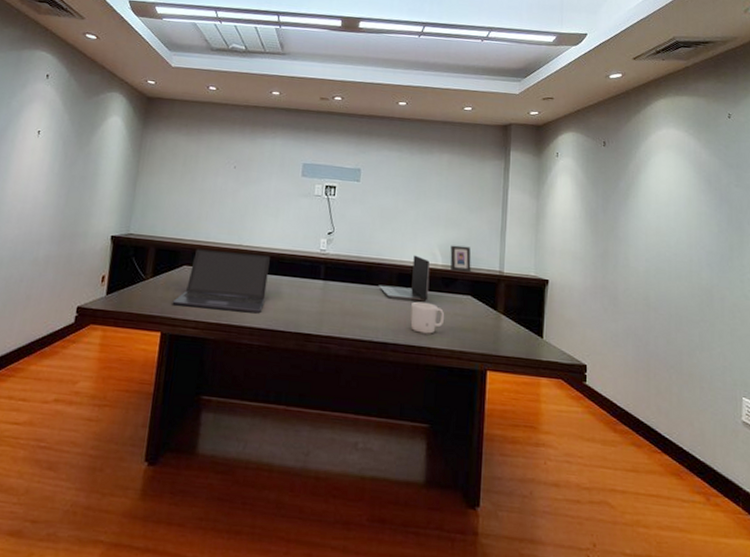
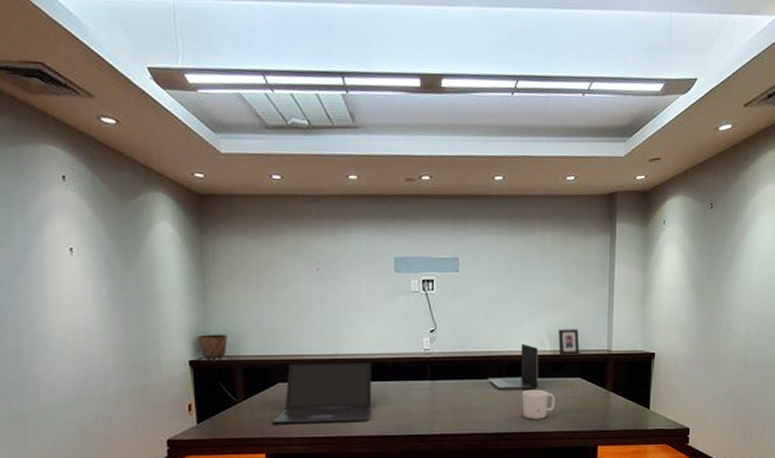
ceramic pot: none [121,214,148,239] -> present [197,334,228,362]

